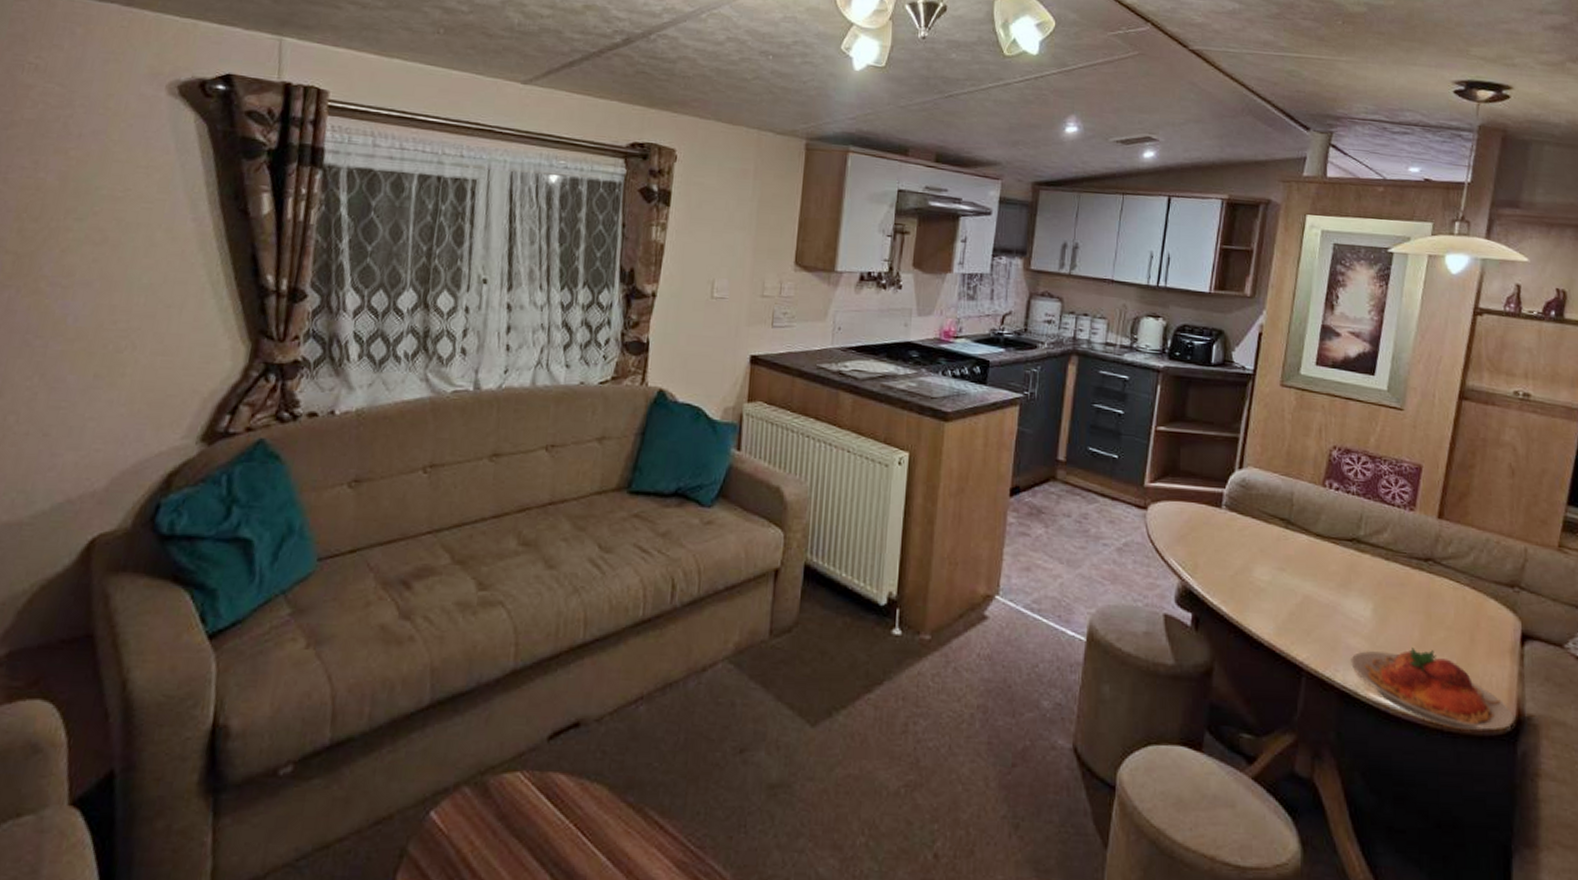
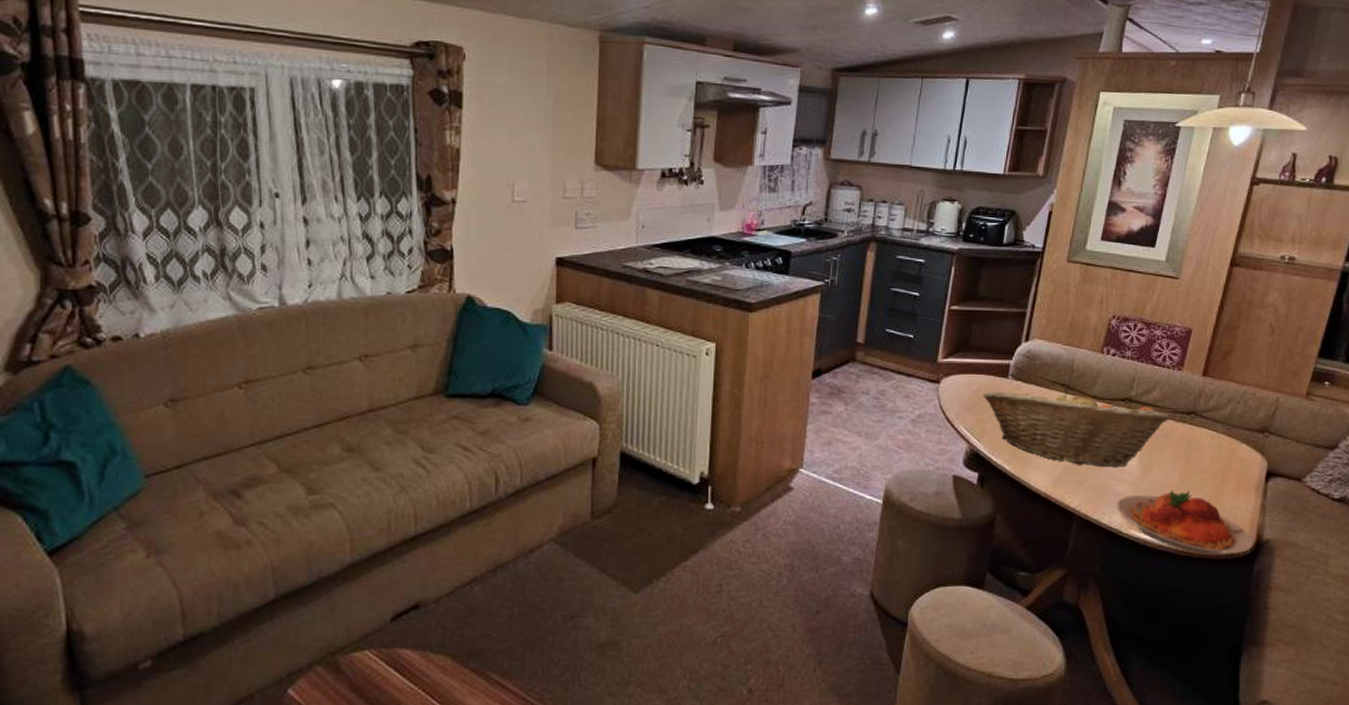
fruit basket: none [1195,521,1405,618] -> present [983,387,1171,468]

